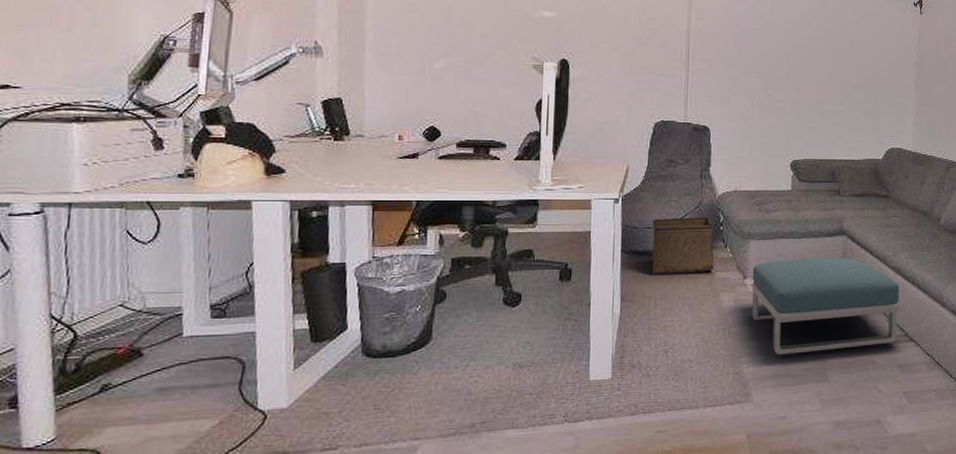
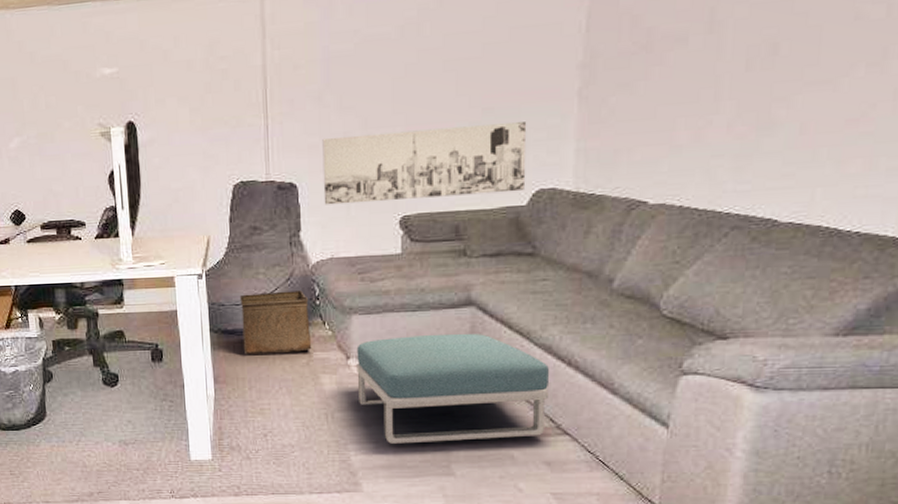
wall art: none [731,93,882,149] -> present [322,122,527,205]

